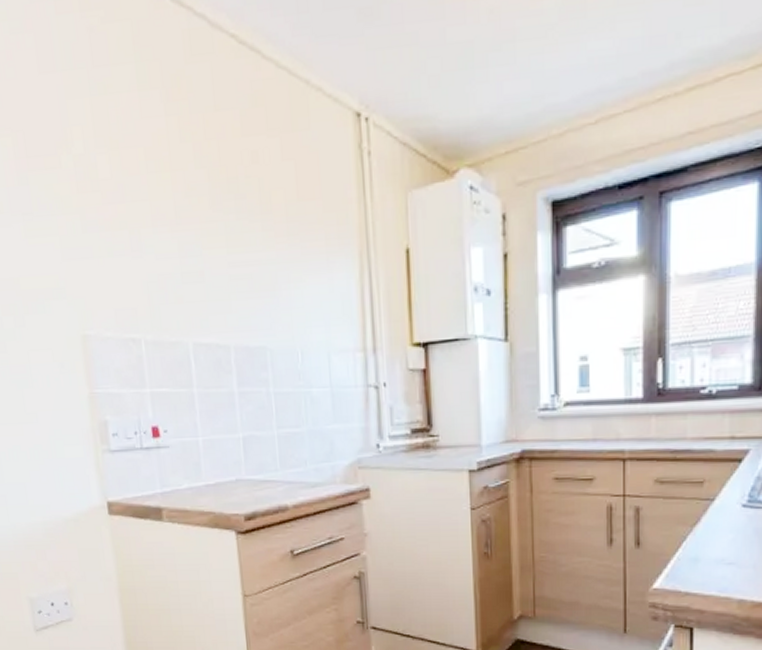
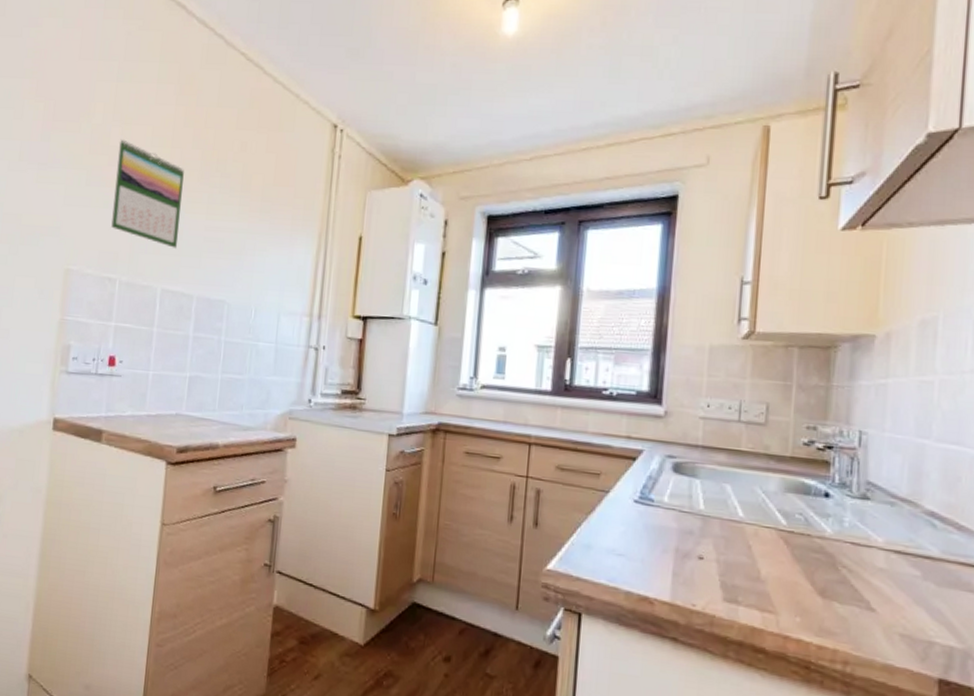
calendar: none [109,169,202,294] -> present [111,139,184,248]

